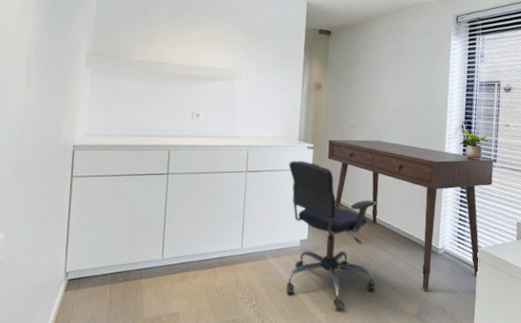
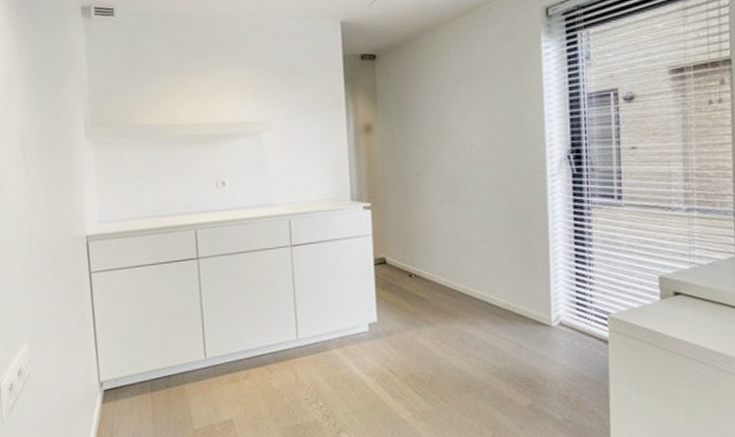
office chair: present [286,160,377,311] -> none [342,225,471,407]
desk: present [328,139,494,291] -> none [390,188,619,375]
potted plant: present [459,130,488,159] -> none [566,161,608,199]

